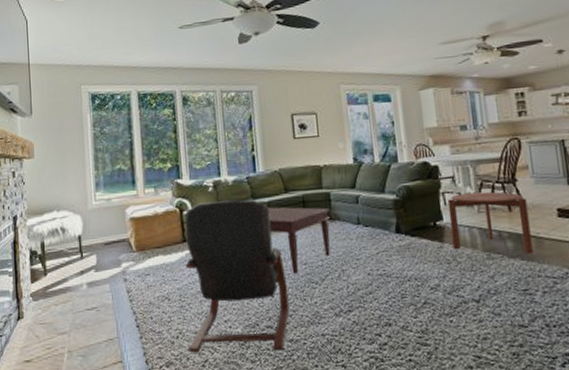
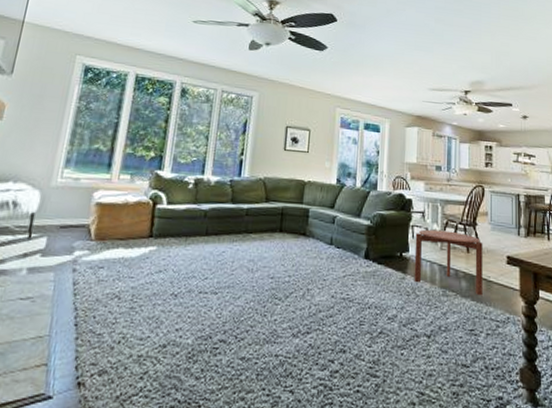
armchair: present [185,199,290,353] -> none [128,198,251,368]
coffee table: present [268,207,331,274] -> none [243,214,307,288]

